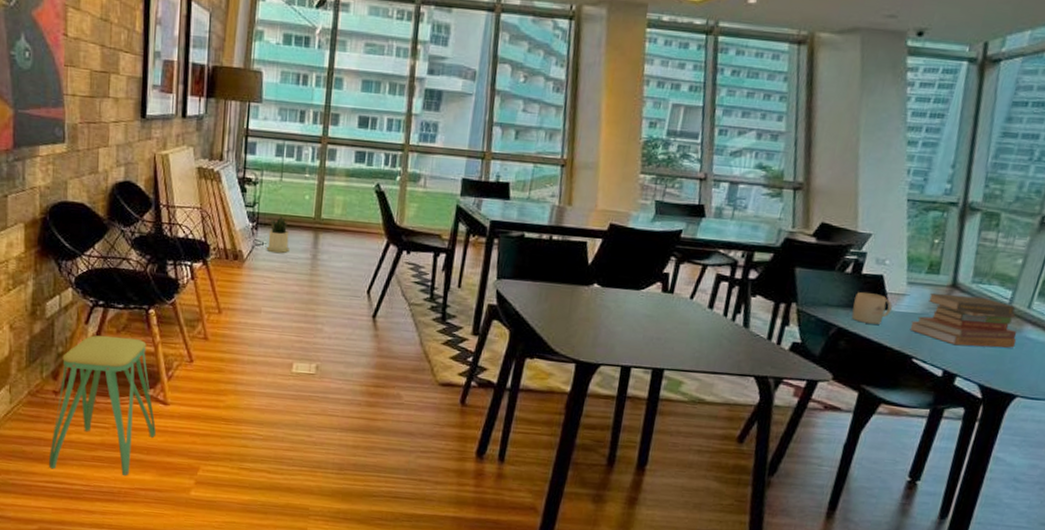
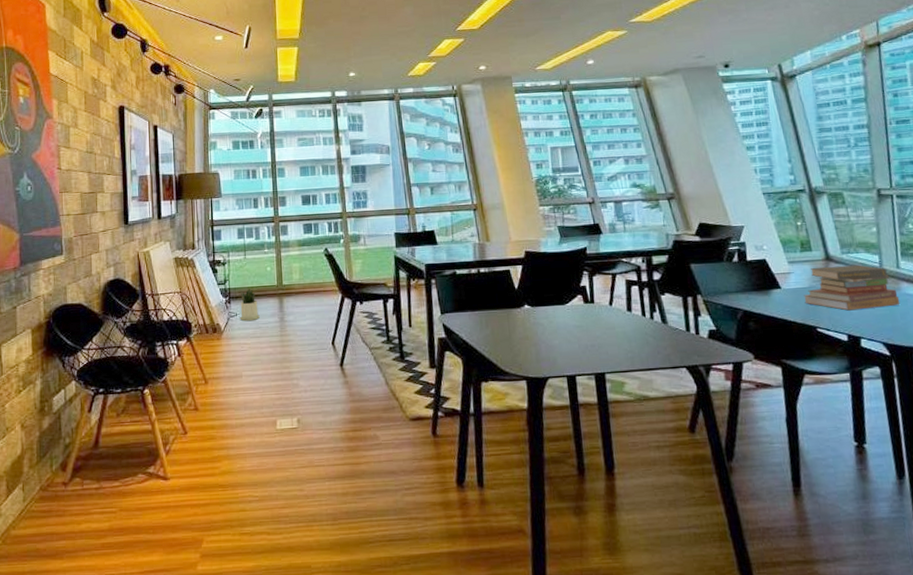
stool: present [49,335,157,476] -> none [62,419,160,564]
mug: present [851,292,892,325] -> none [748,276,783,303]

